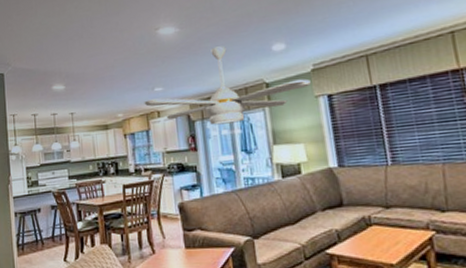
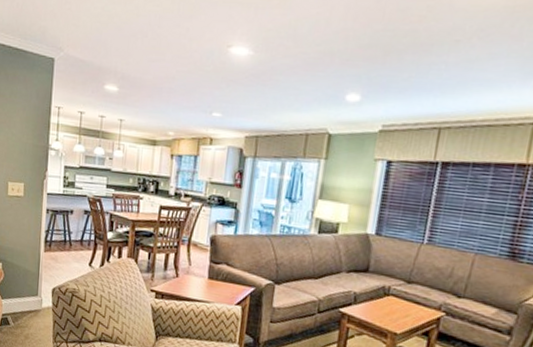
ceiling fan: present [144,46,311,125] -> none [198,82,375,169]

